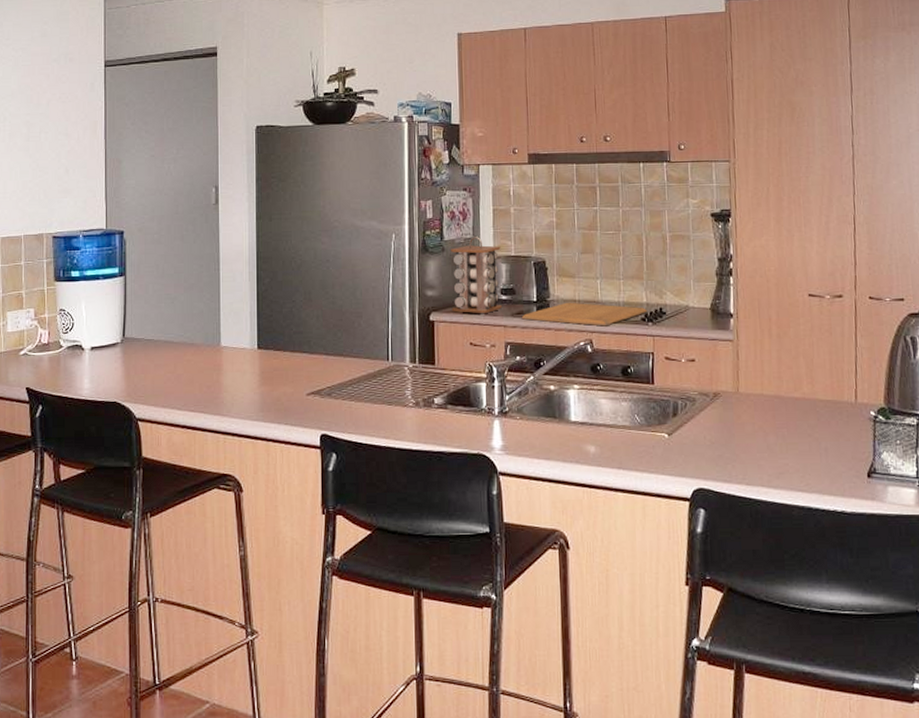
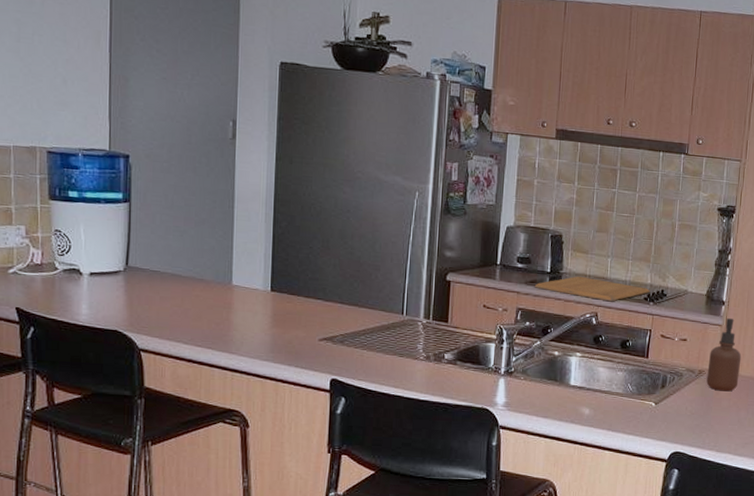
spice rack: present [450,237,502,315] -> none [468,204,521,279]
soap dispenser: none [723,332,762,415] -> present [706,318,742,392]

